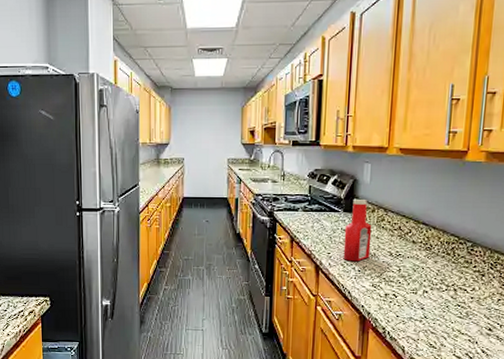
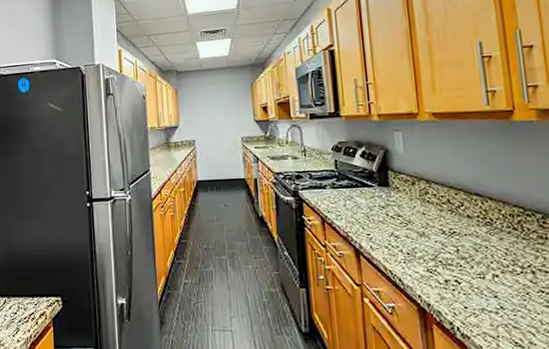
ketchup bottle: present [343,198,372,262] -> none [383,170,419,243]

